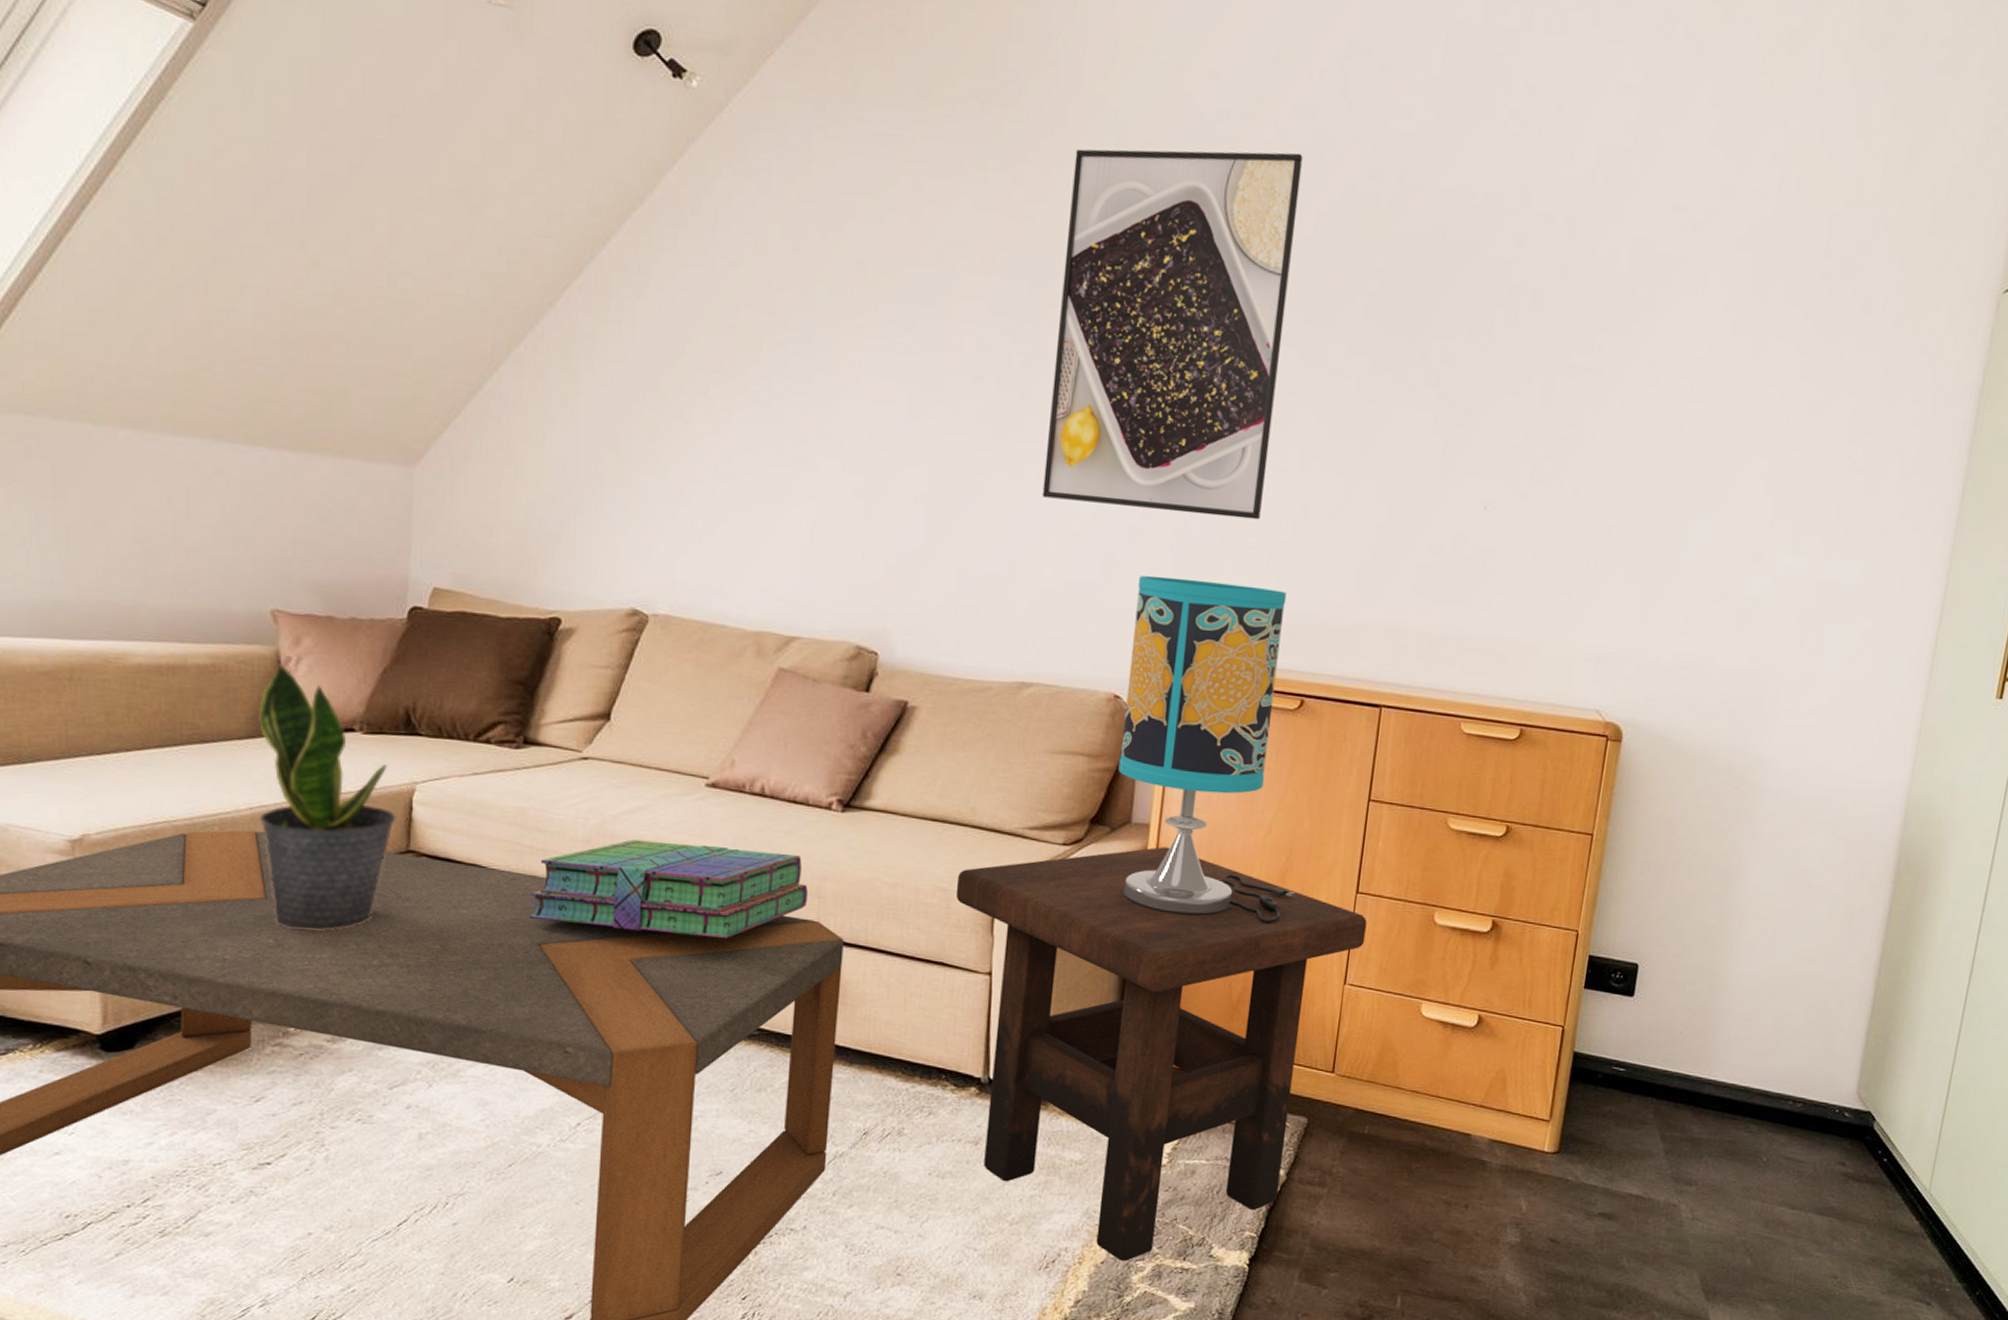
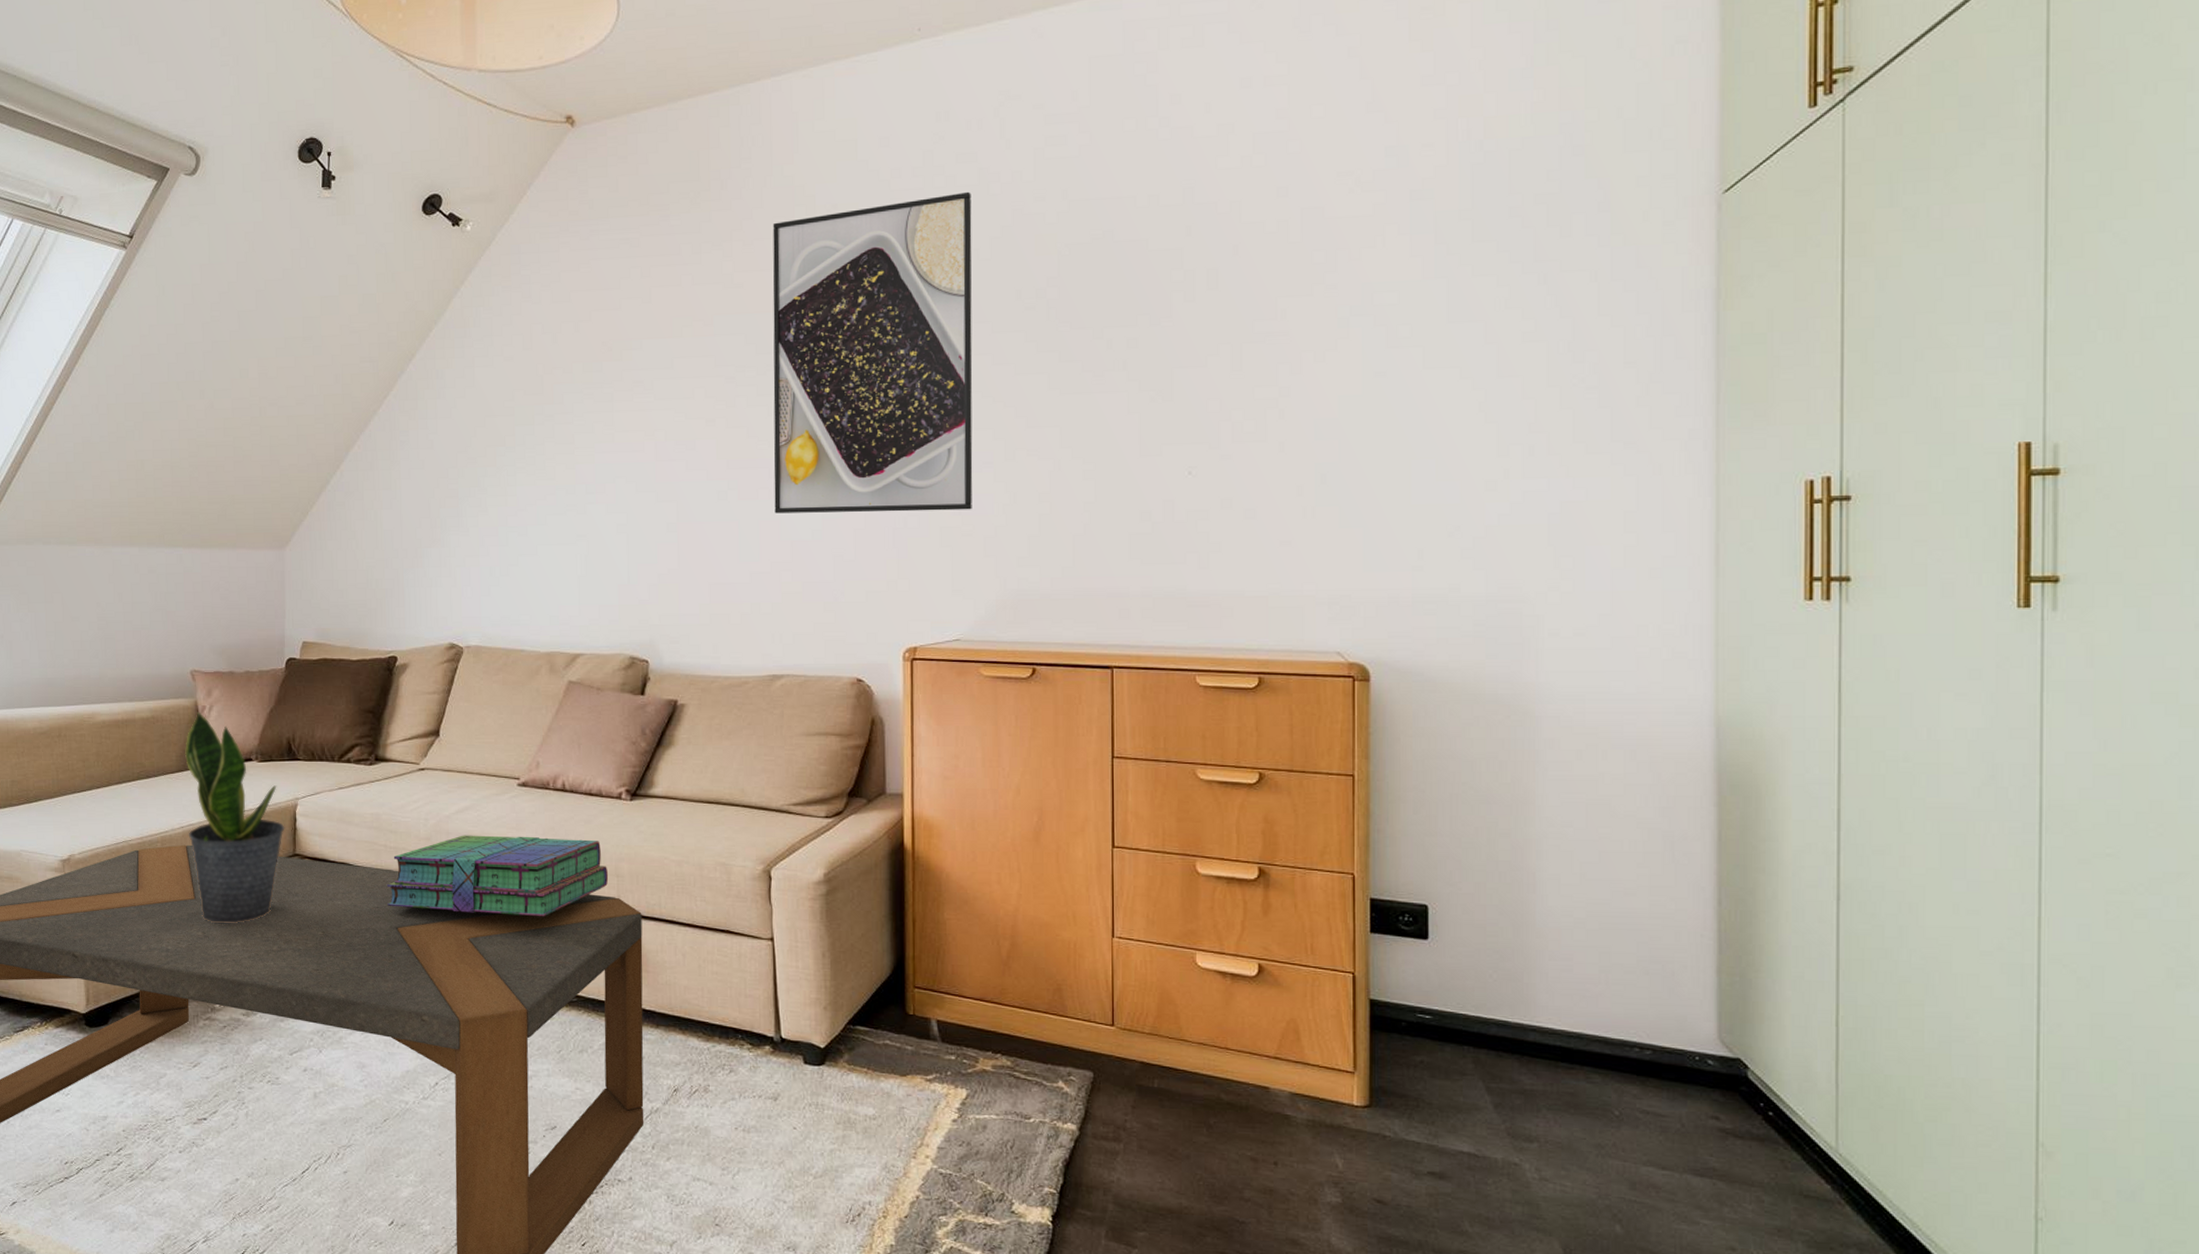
side table: present [955,847,1367,1262] -> none [734,814,1128,1217]
table lamp: present [1118,575,1295,923] -> none [868,569,1050,881]

